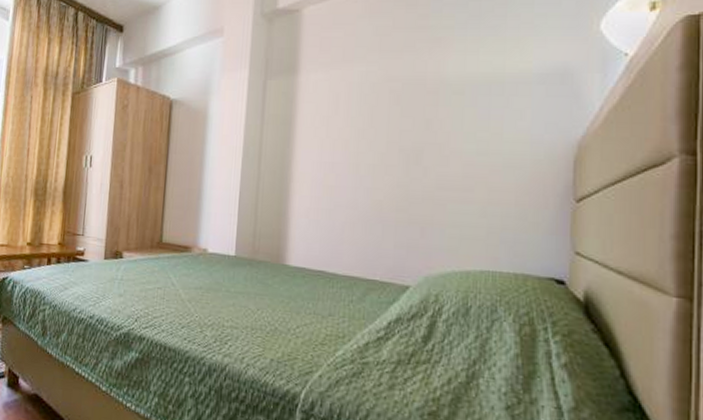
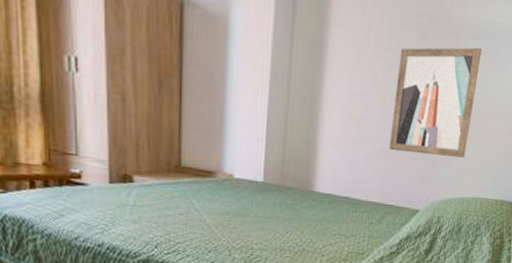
wall art: none [367,102,469,223] -> present [389,47,483,158]

